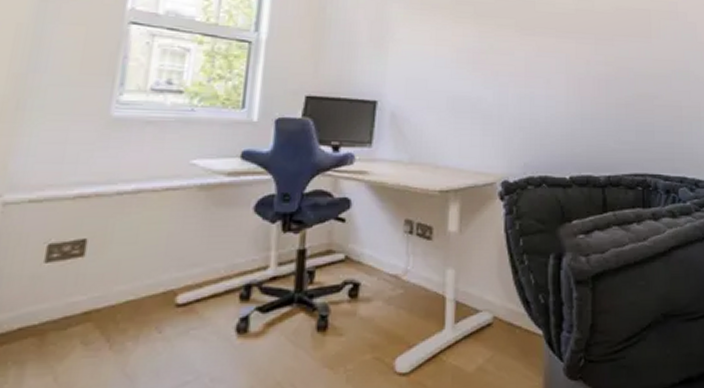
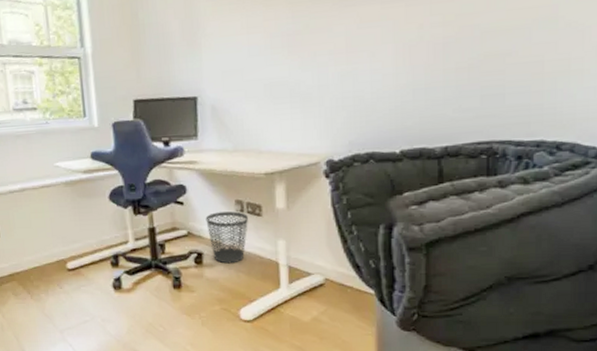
wastebasket: none [368,233,417,298] -> present [205,211,248,264]

